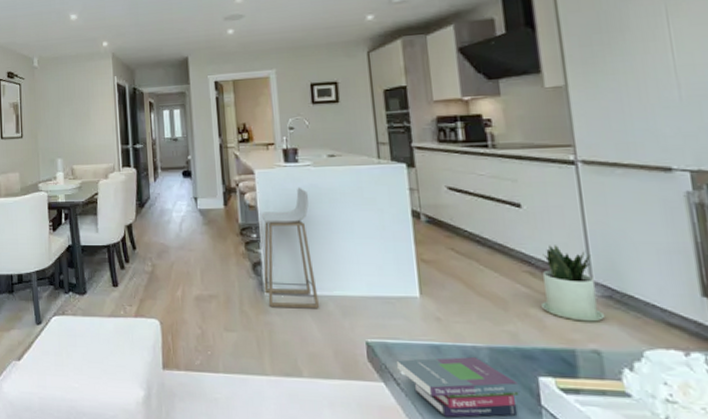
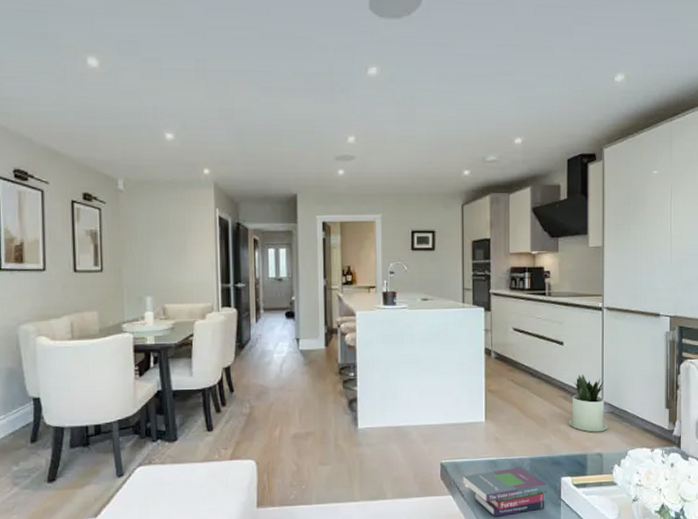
bar stool: present [261,187,320,309] -> none [358,328,406,440]

